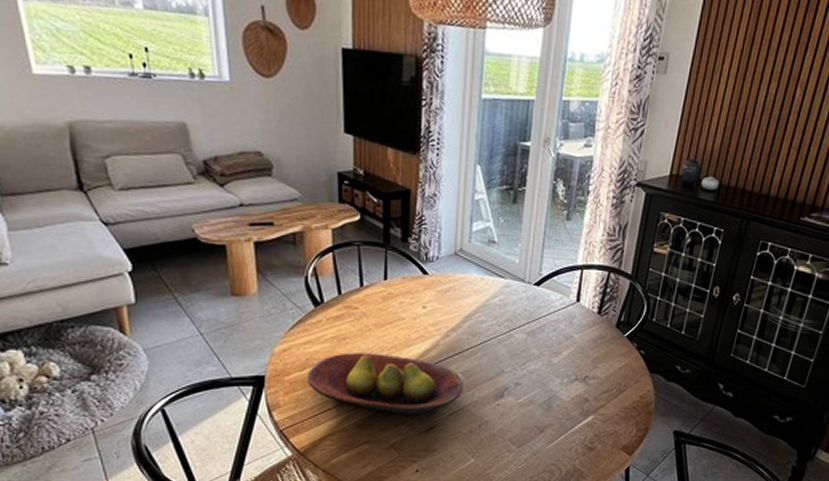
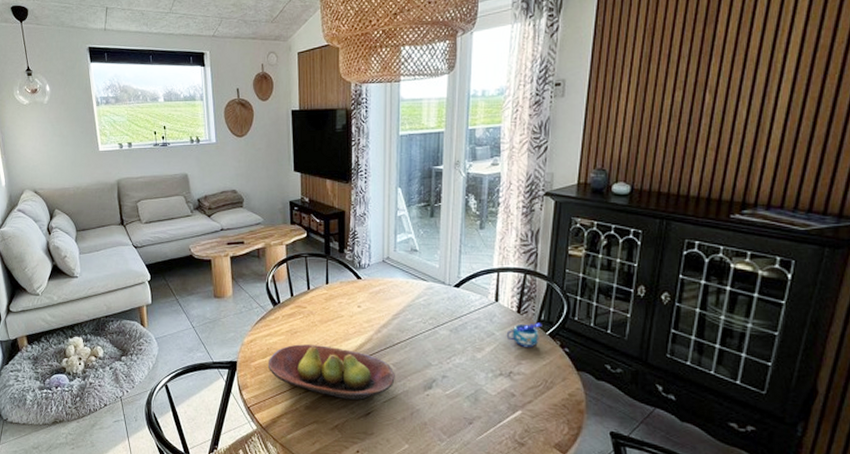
mug: none [584,324,621,350] -> present [506,323,542,347]

